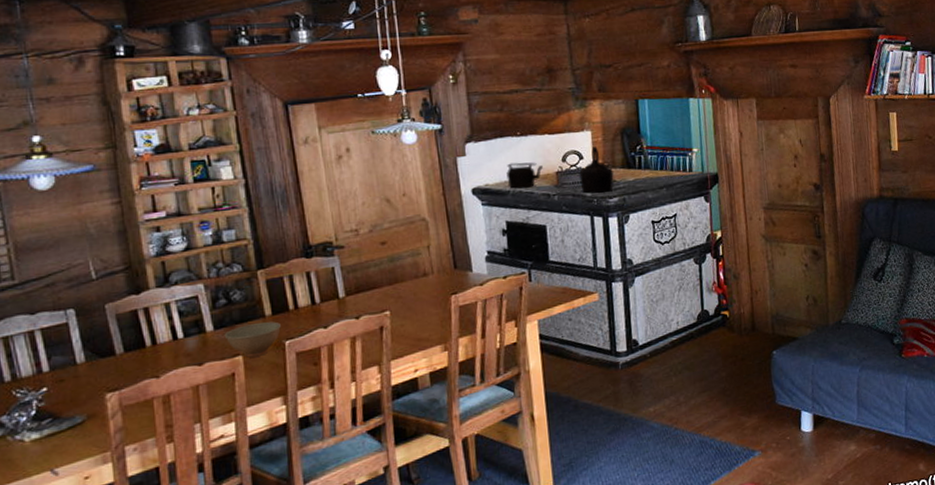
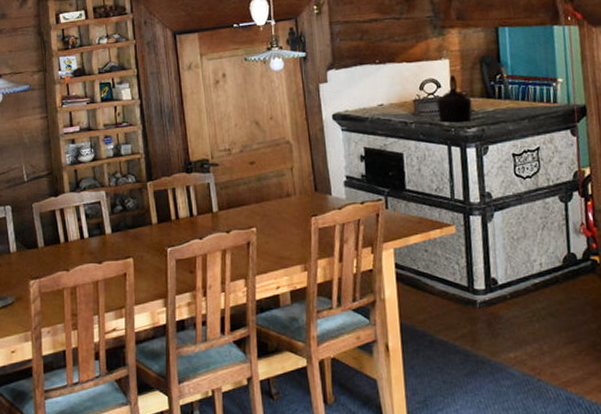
bowl: present [224,321,281,358] -> none [119,229,164,260]
teapot: present [506,162,544,189] -> none [365,89,402,116]

